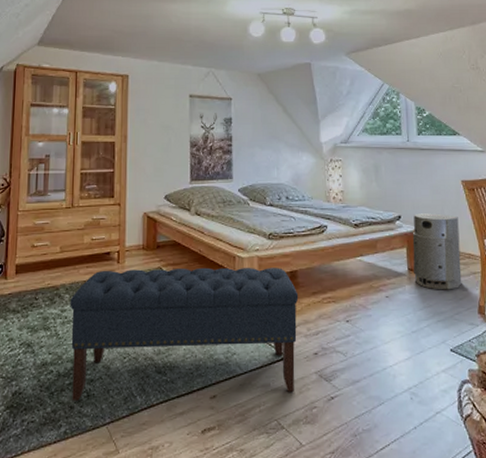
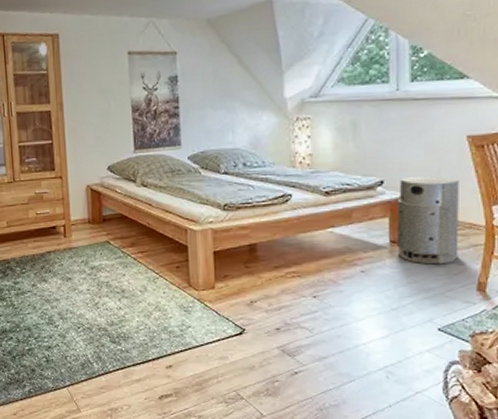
bench: present [70,267,299,401] -> none [21,240,259,365]

